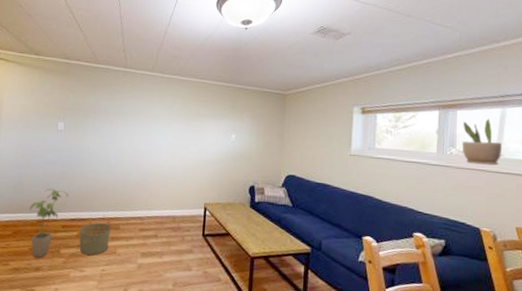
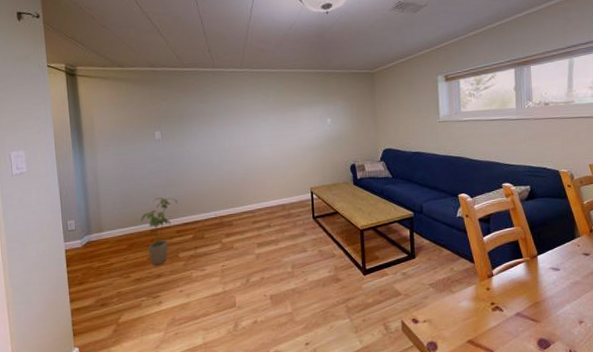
basket: present [79,223,112,256] -> none [194,222,225,255]
potted plant: present [461,118,502,166] -> none [537,70,572,114]

